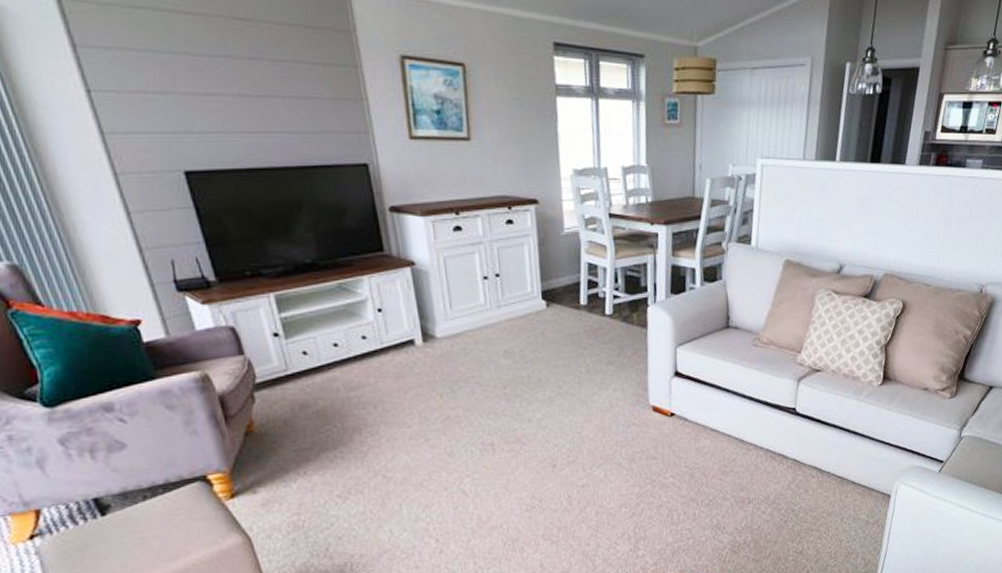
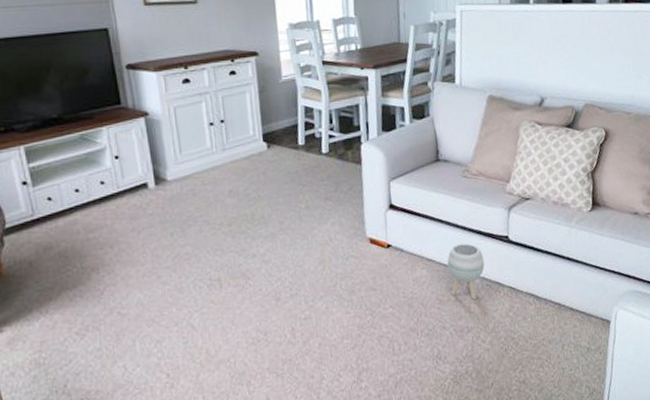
planter: none [732,414,770,472] -> present [447,243,485,300]

